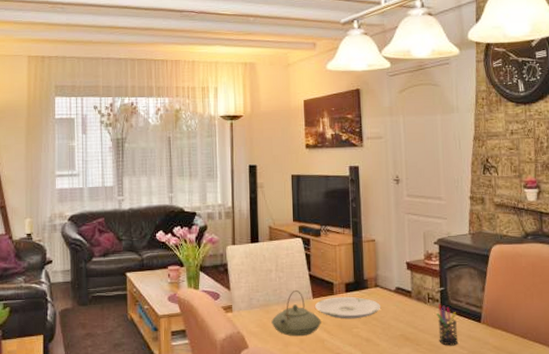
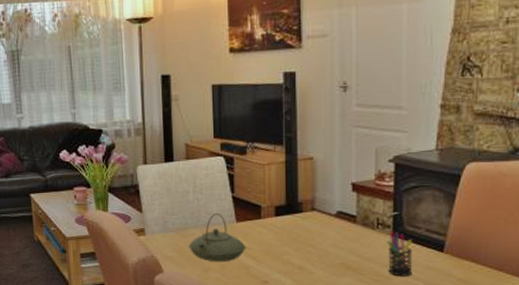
plate: present [315,296,381,319] -> none [239,220,318,245]

